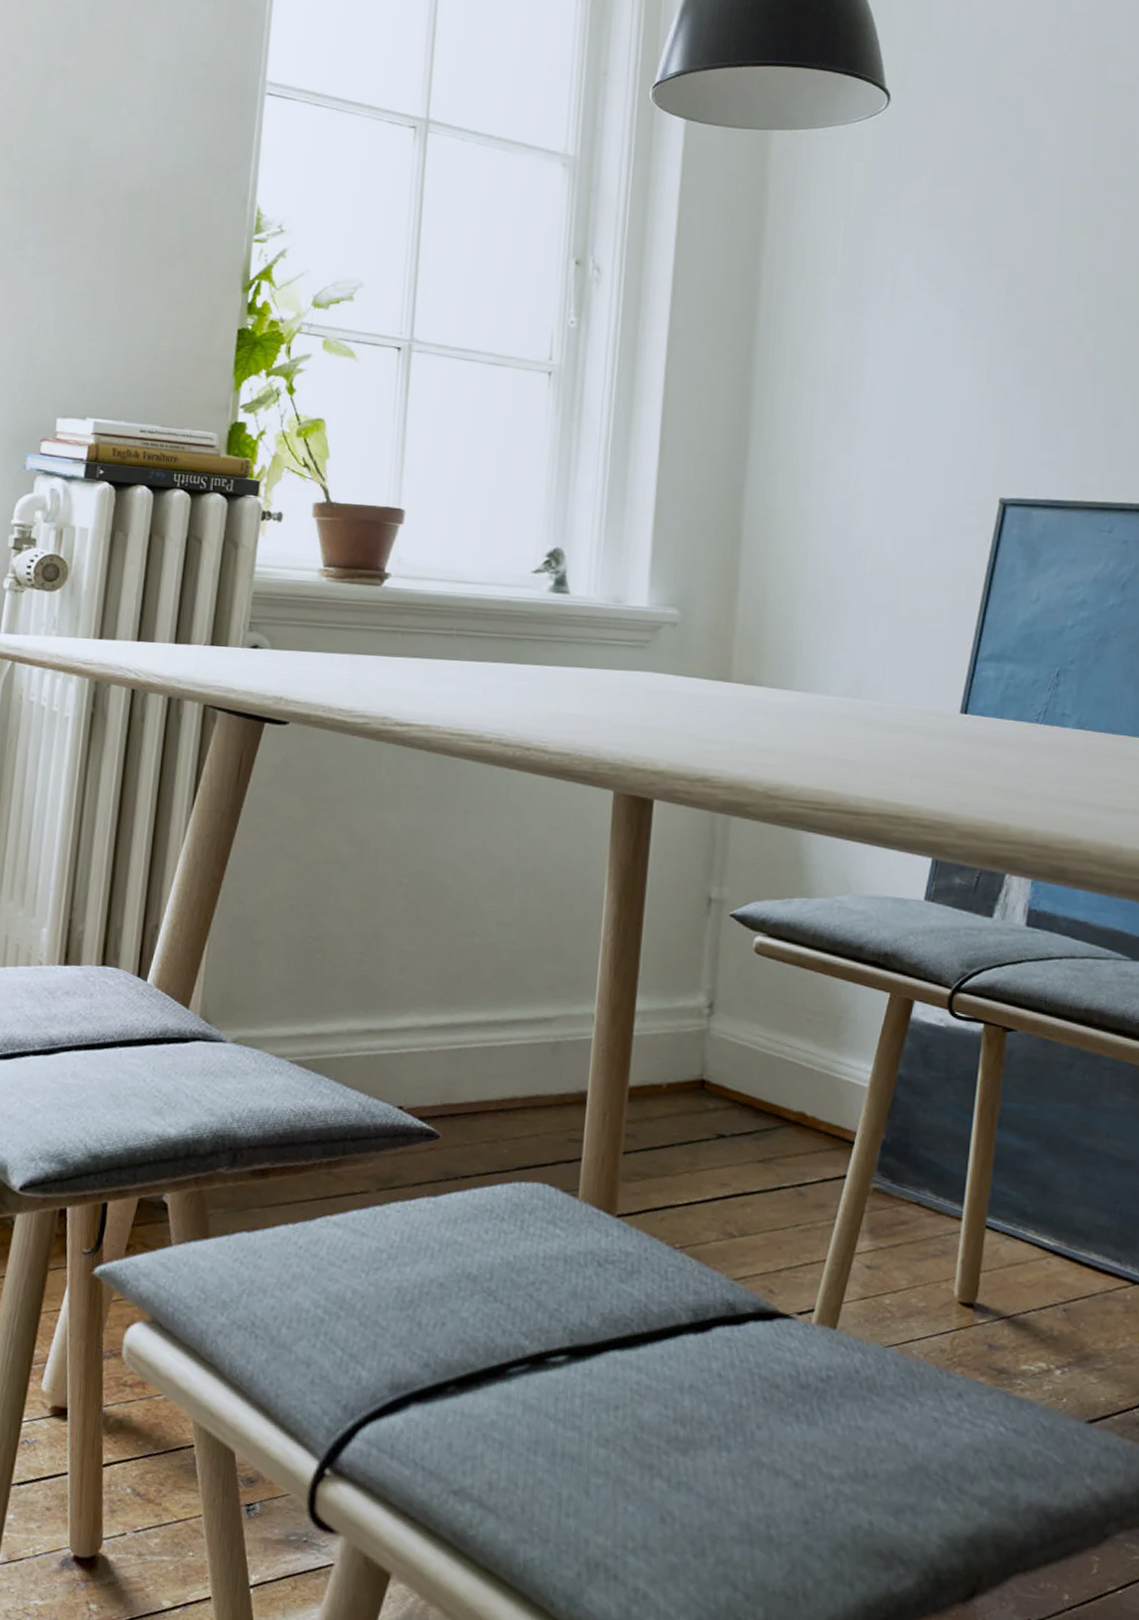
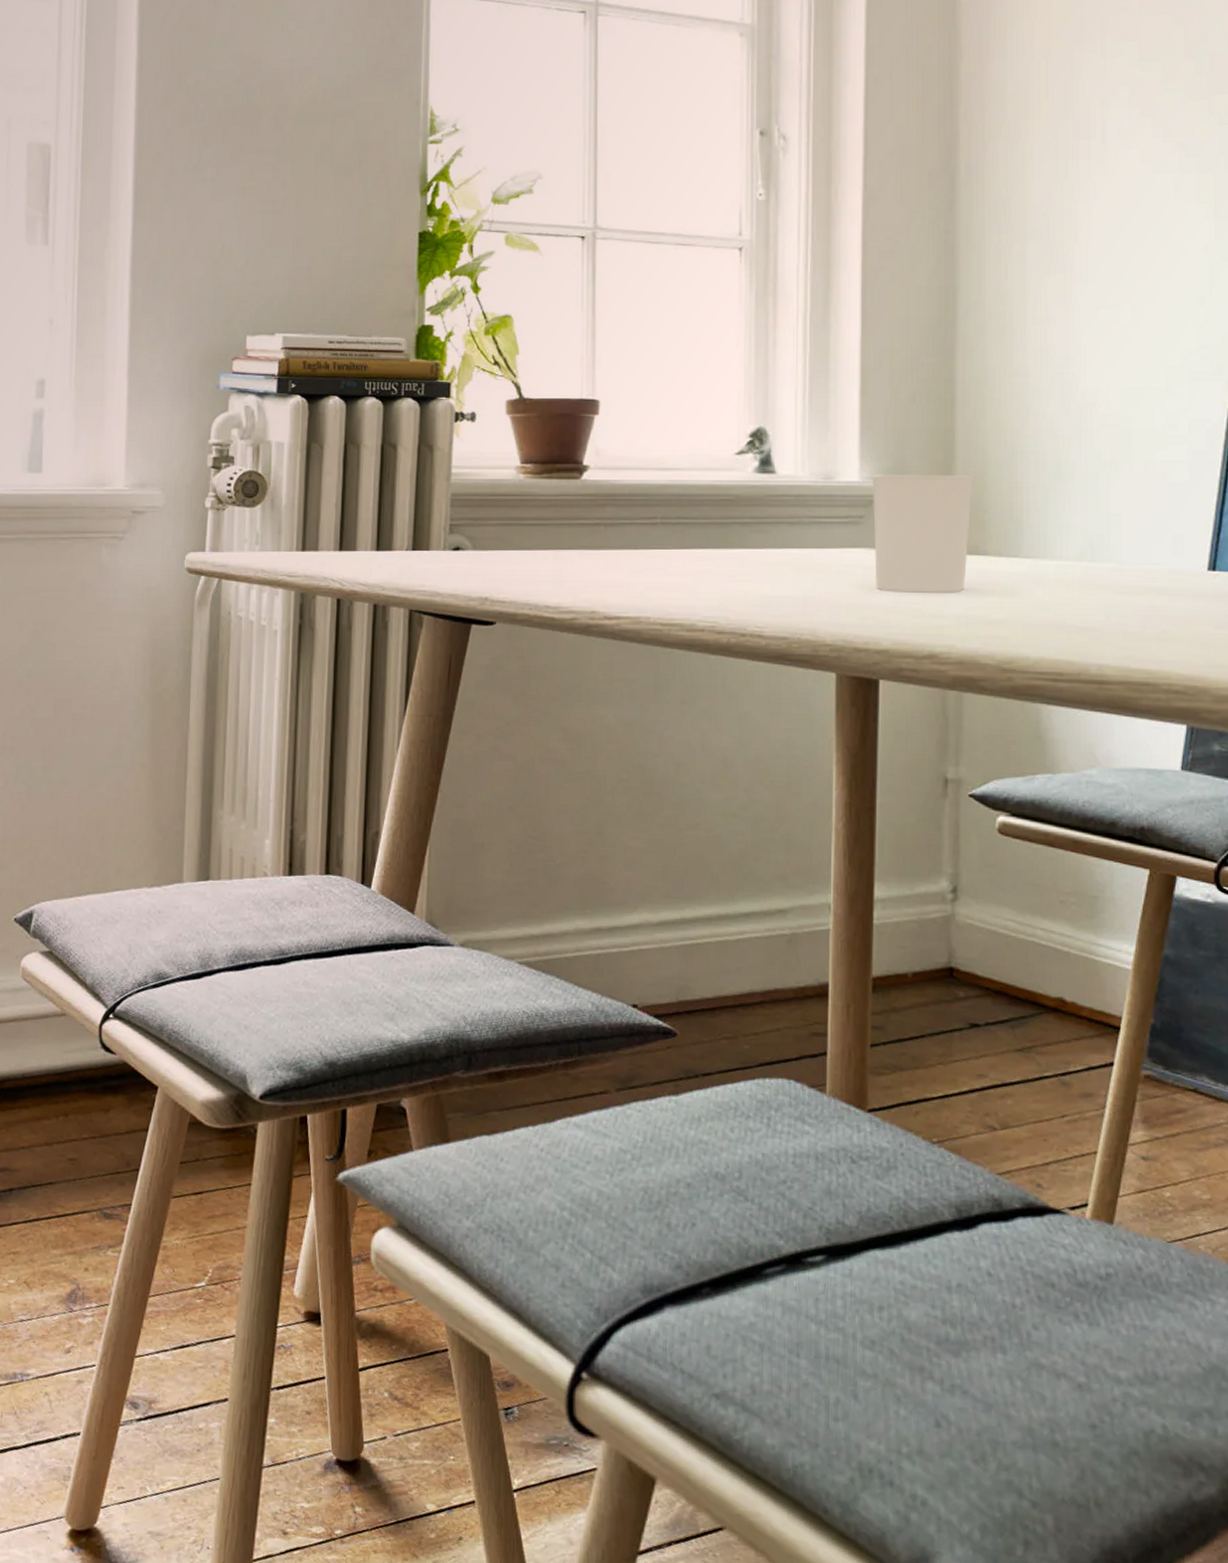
mug: none [656,601,754,721] -> present [872,474,974,594]

